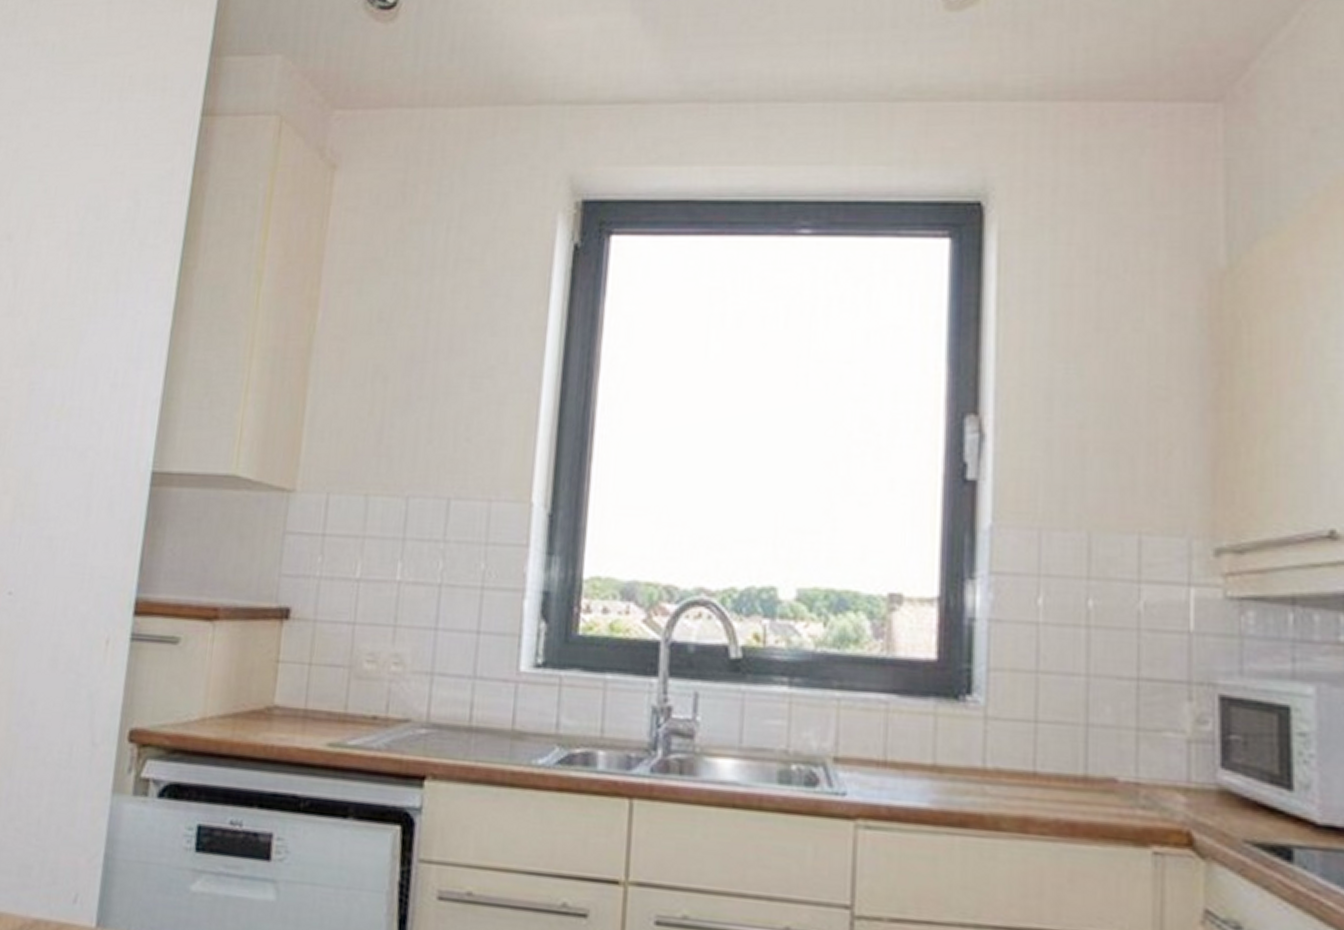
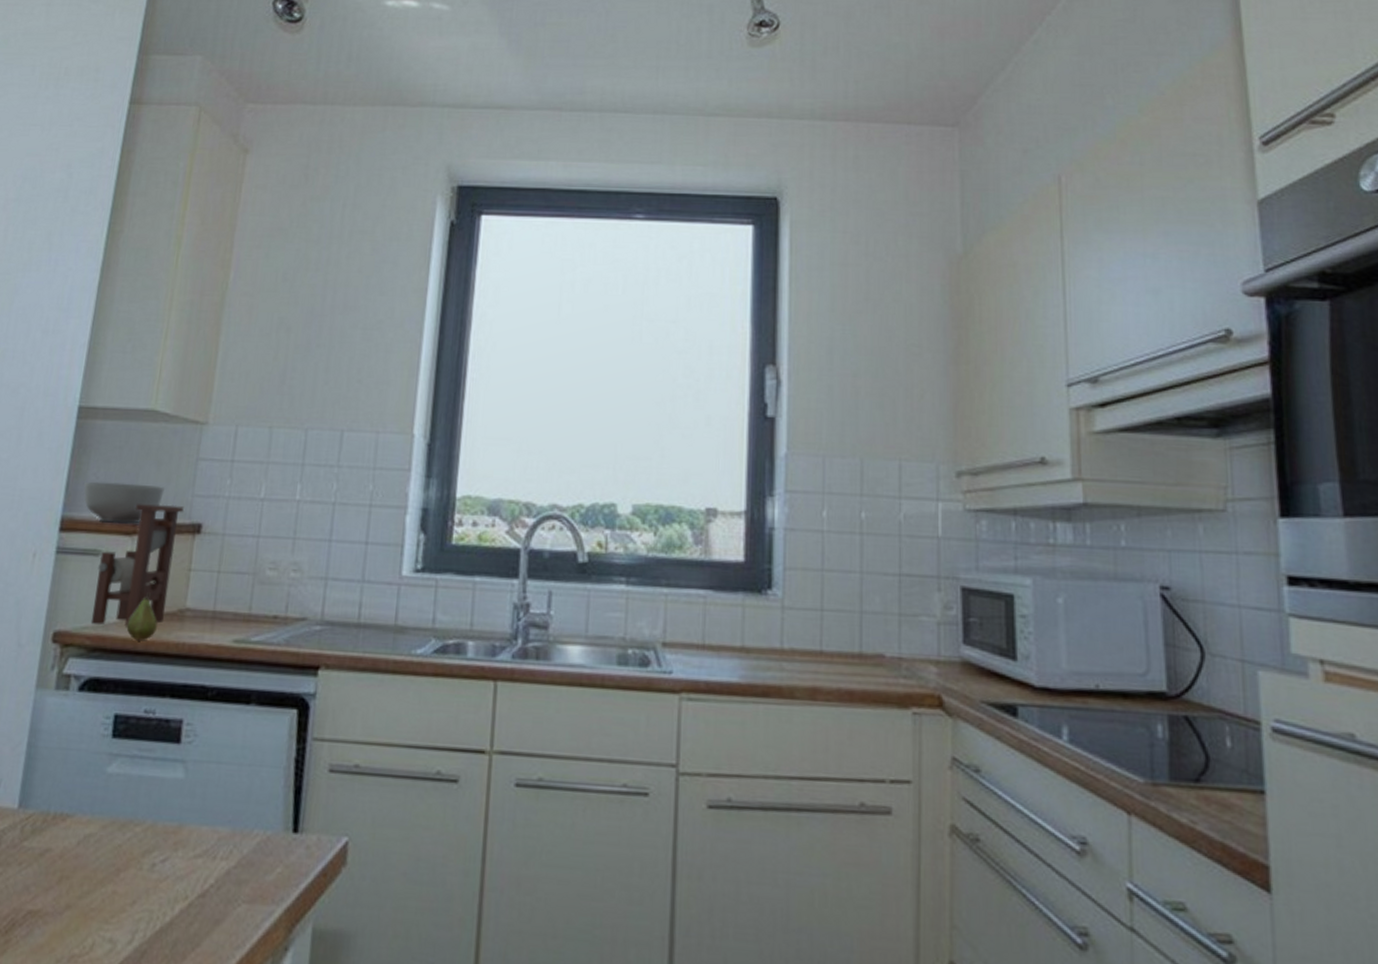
bowl: none [159,558,248,608] -> present [83,481,165,524]
paper towel holder: none [169,584,270,726] -> present [90,504,184,627]
fruit: none [209,688,243,743] -> present [126,594,157,641]

